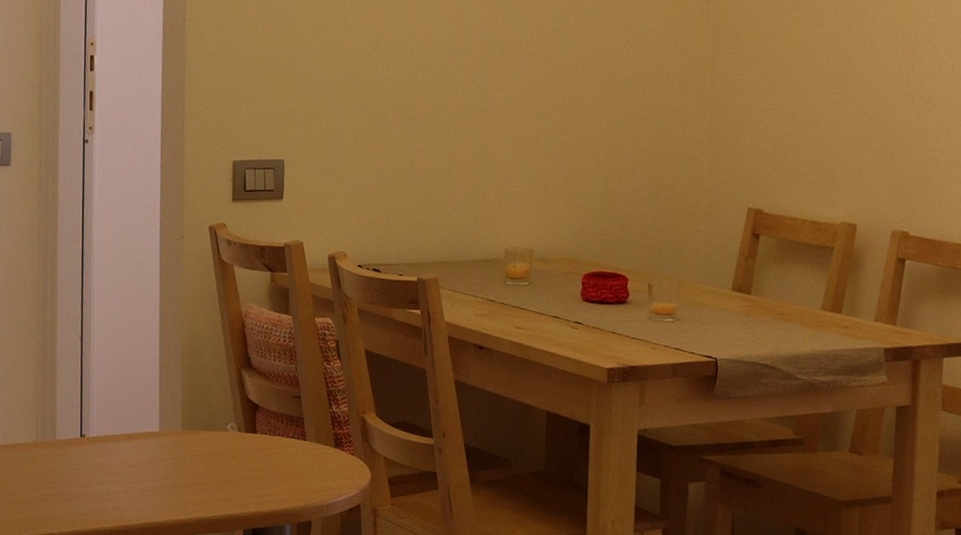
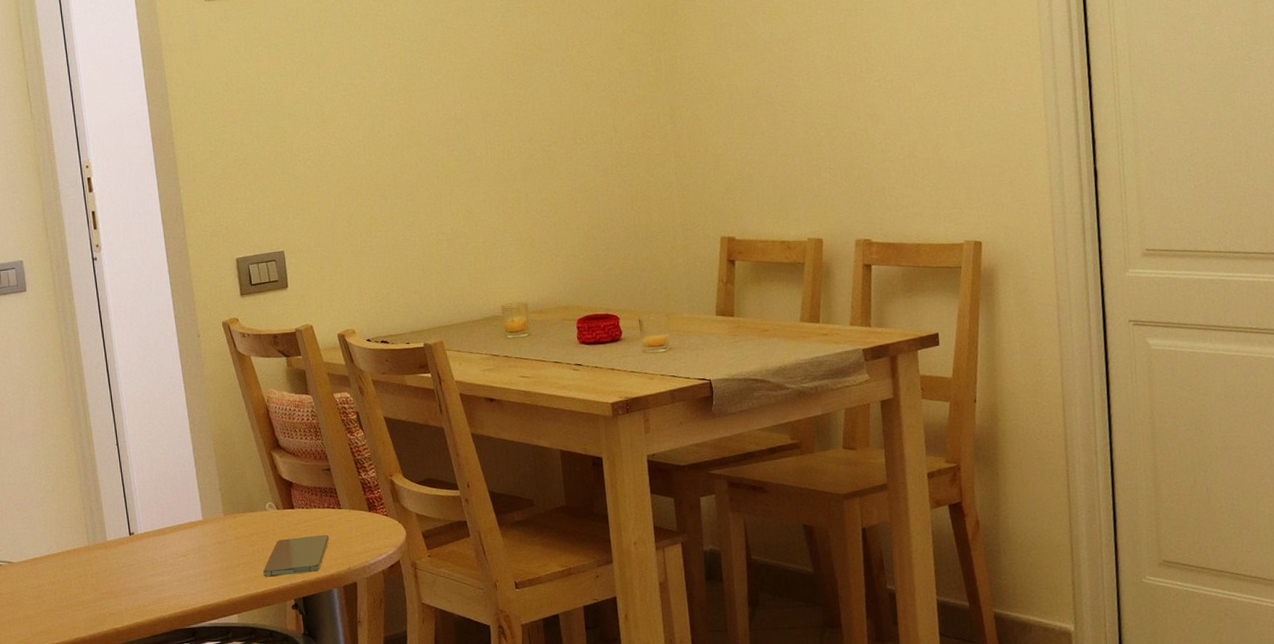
smartphone: none [214,464,290,504] -> present [262,534,330,577]

